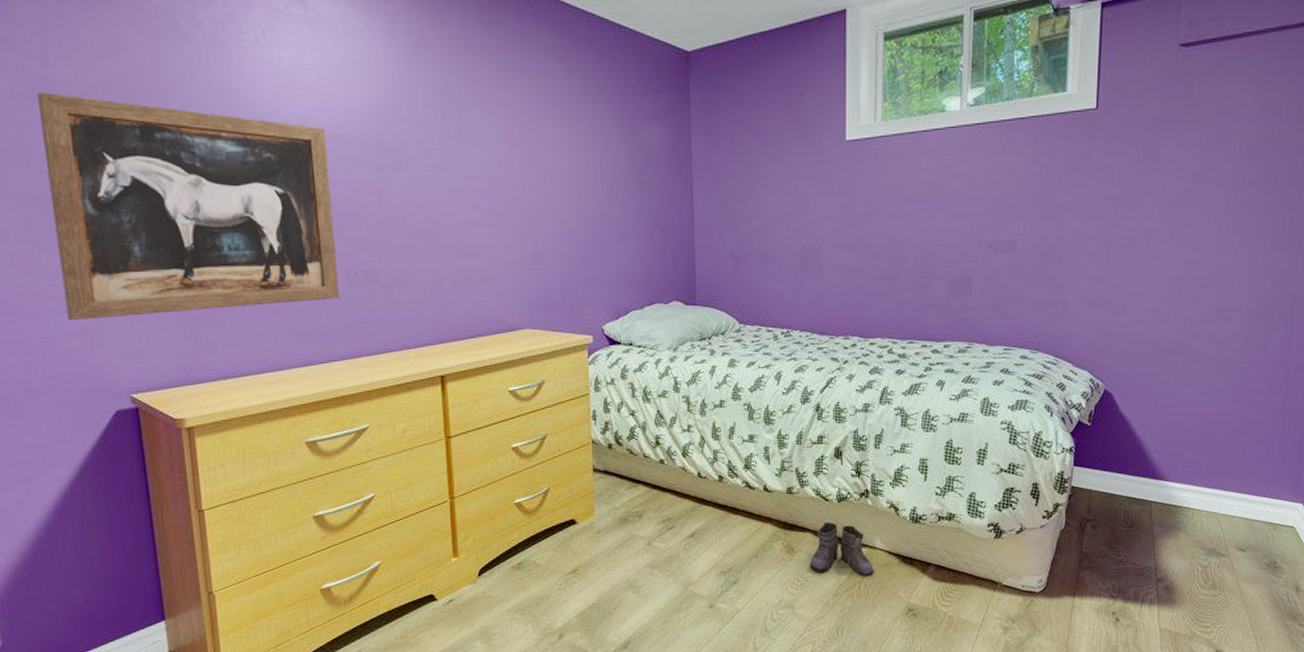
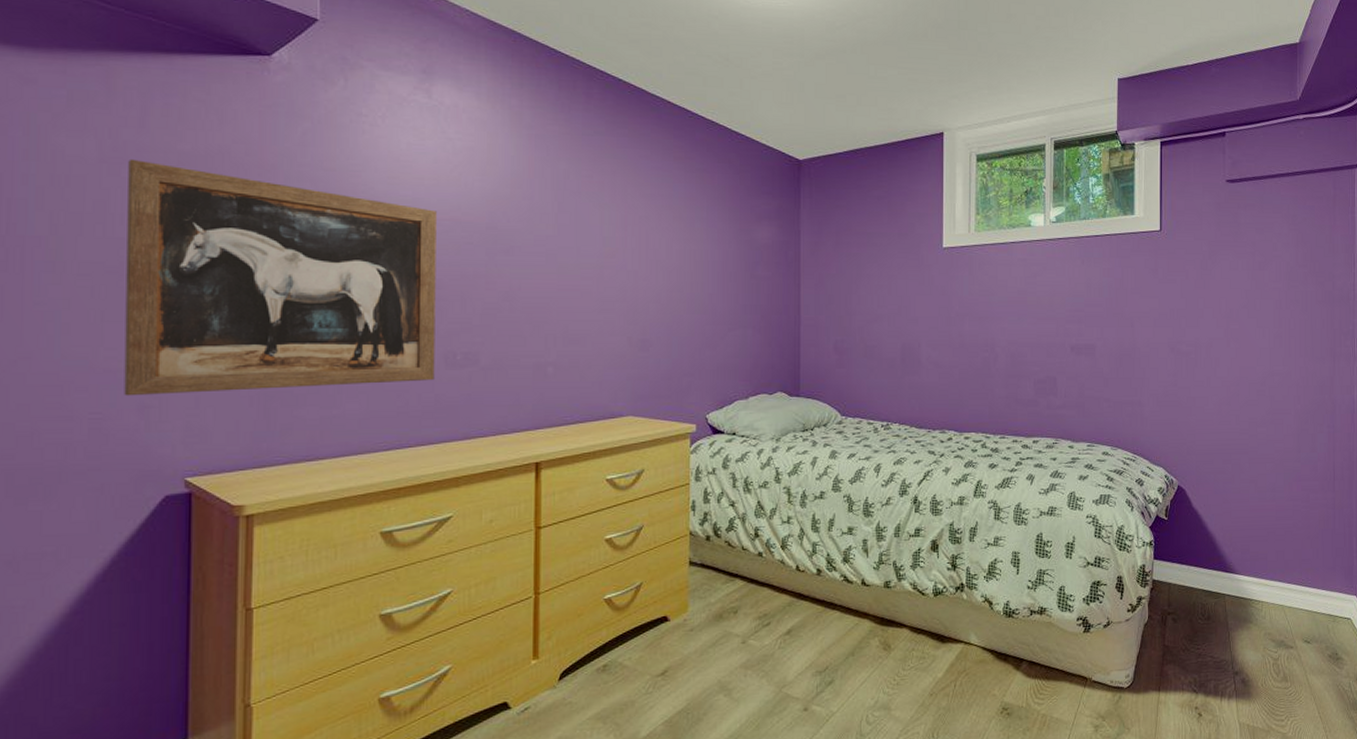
boots: present [808,522,874,577] -> none [904,617,969,675]

